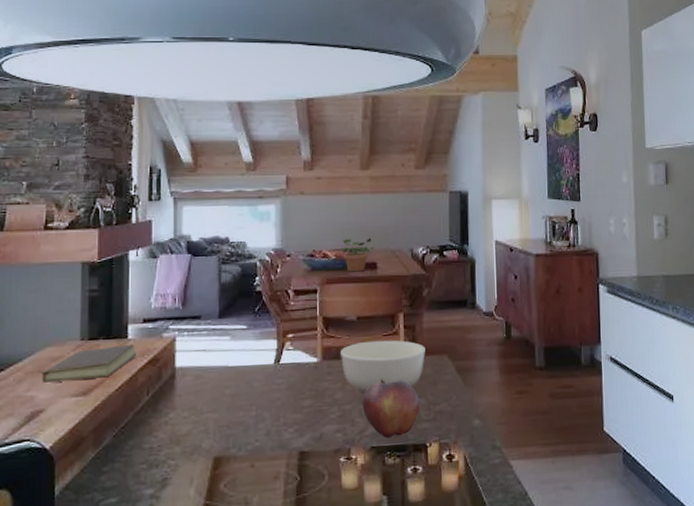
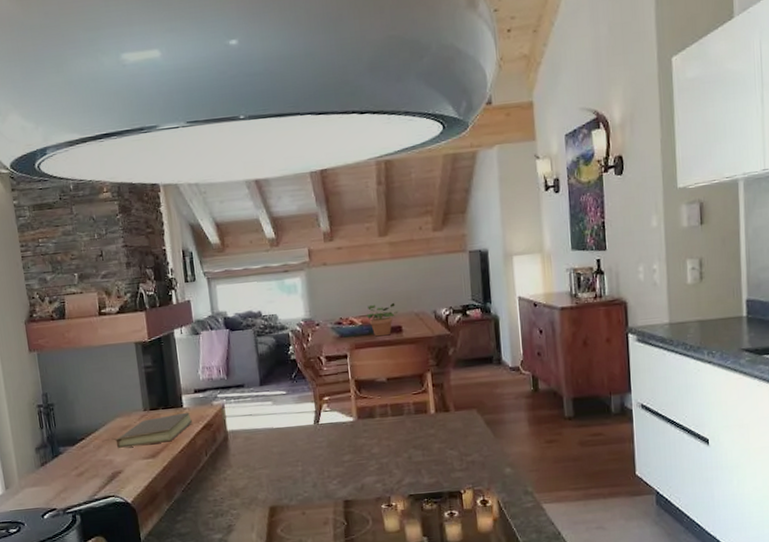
bowl: present [341,340,425,397] -> none [374,398,455,450]
fruit: present [362,378,420,437] -> none [397,433,453,486]

